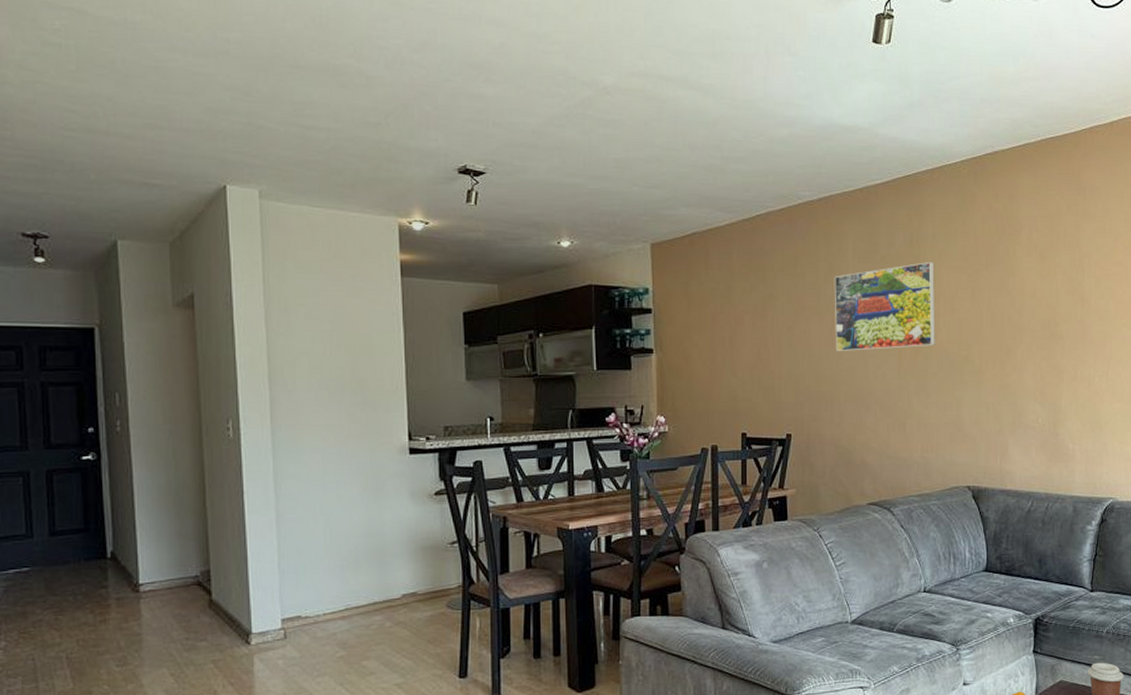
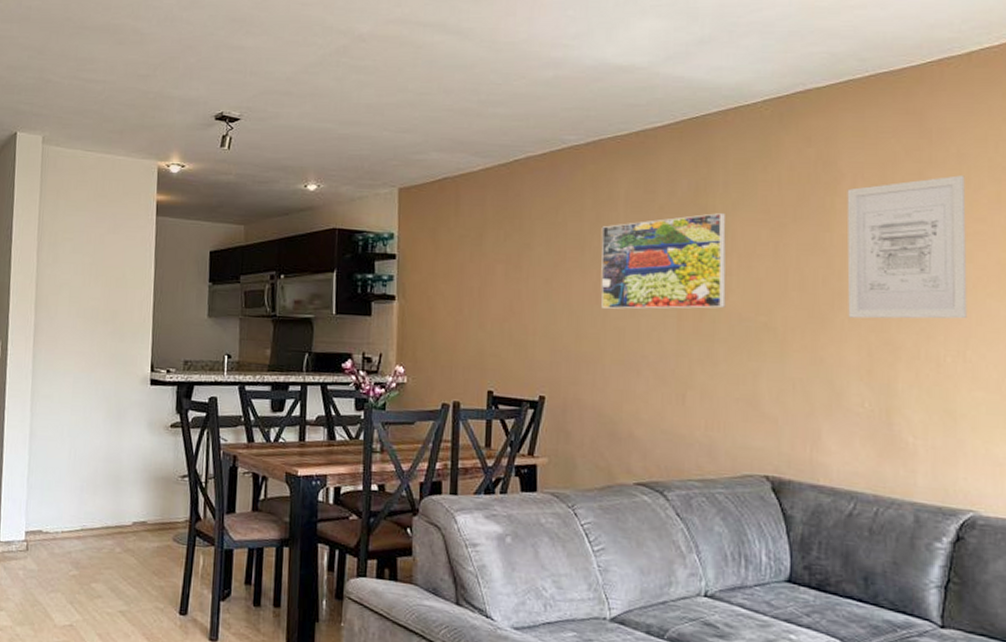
wall art: none [1025,226,1109,349] -> present [846,175,967,319]

